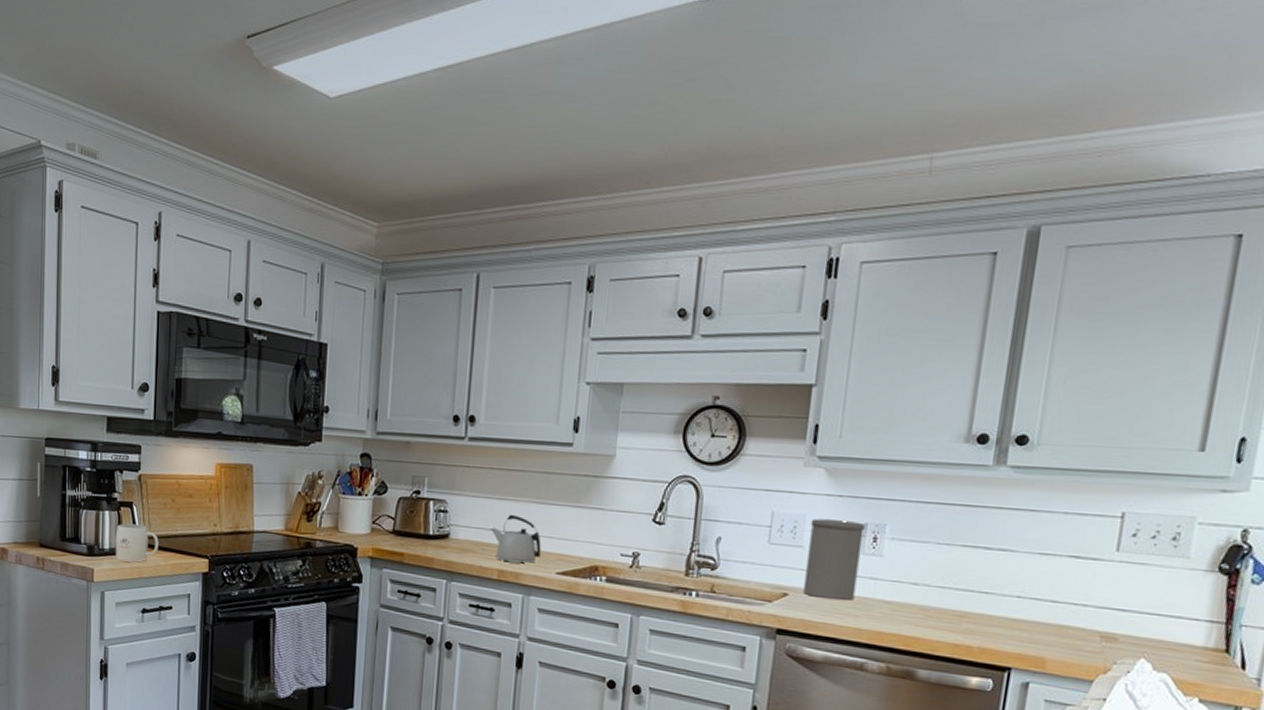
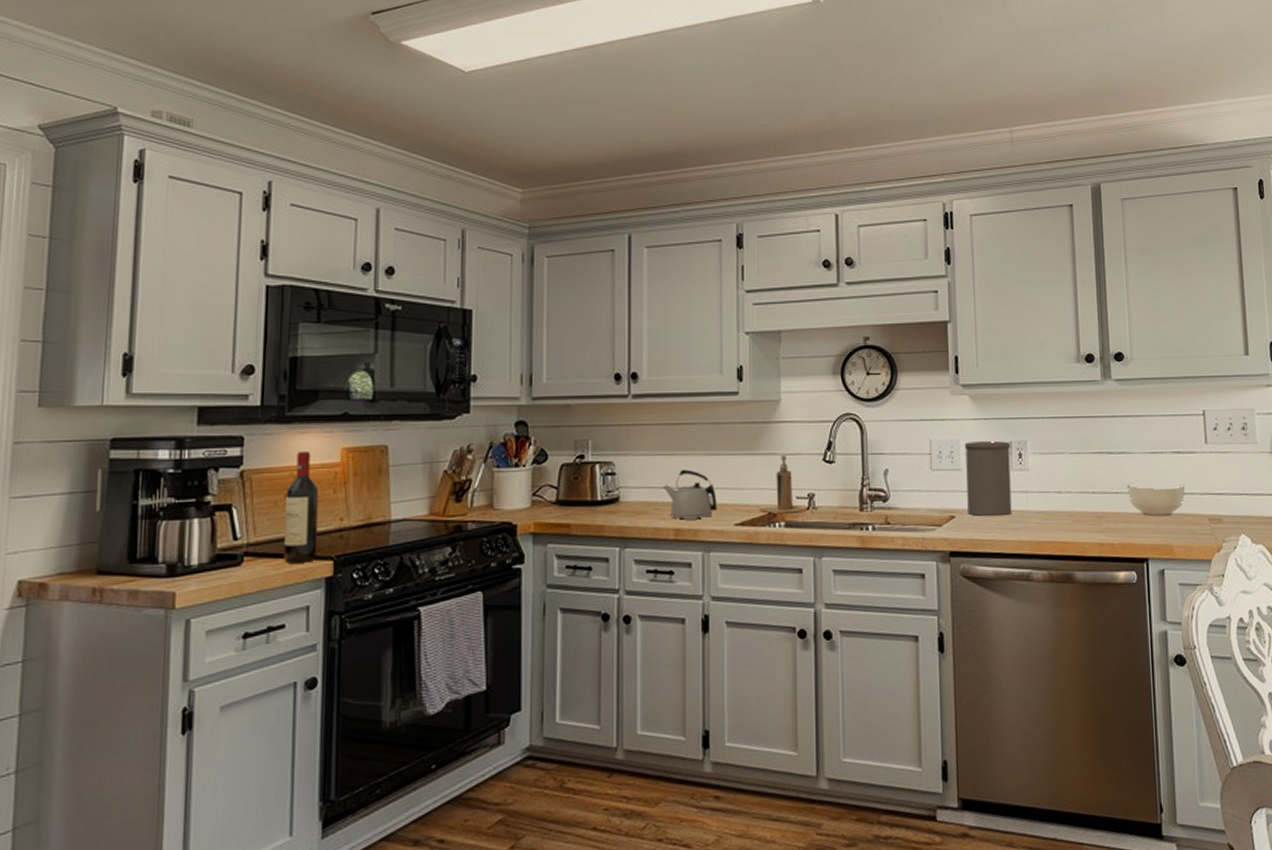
mug: present [115,523,159,563] -> none [206,530,267,579]
wine bottle: none [171,463,198,558] -> present [284,451,319,563]
soap dispenser: none [580,511,631,570] -> present [758,455,808,514]
bowl: none [1000,584,1077,626] -> present [1127,483,1185,517]

